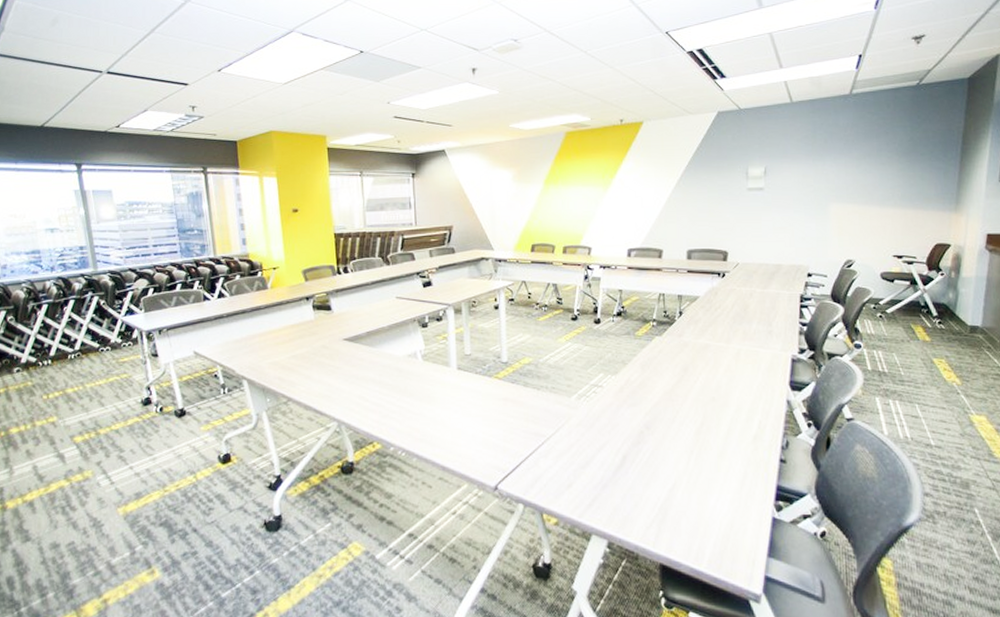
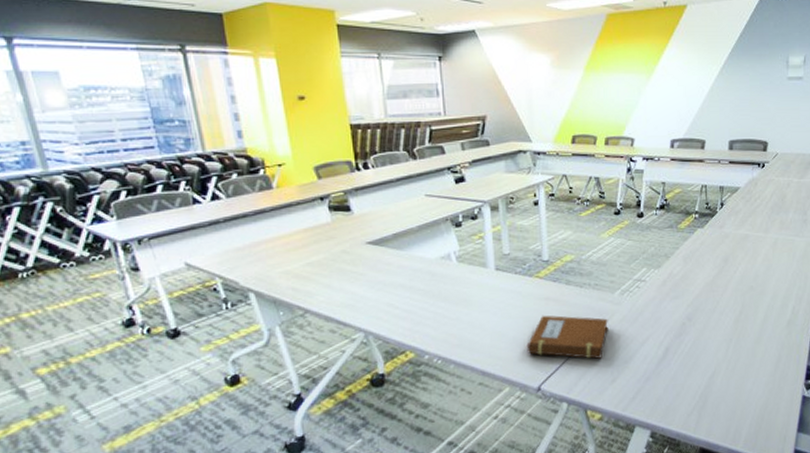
notebook: none [485,415,565,462] -> present [526,315,608,359]

